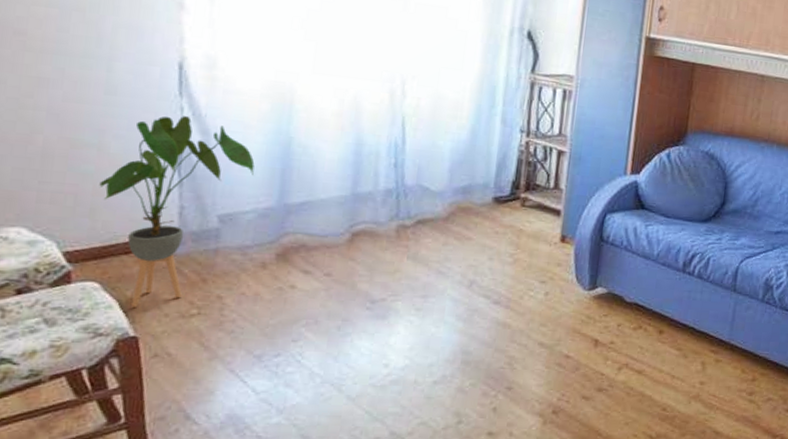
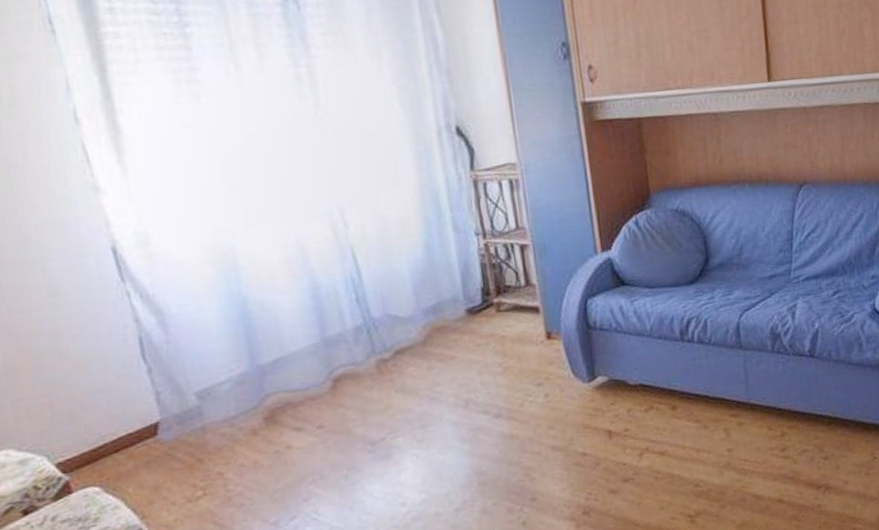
house plant: present [99,116,255,307] -> none [70,300,218,503]

